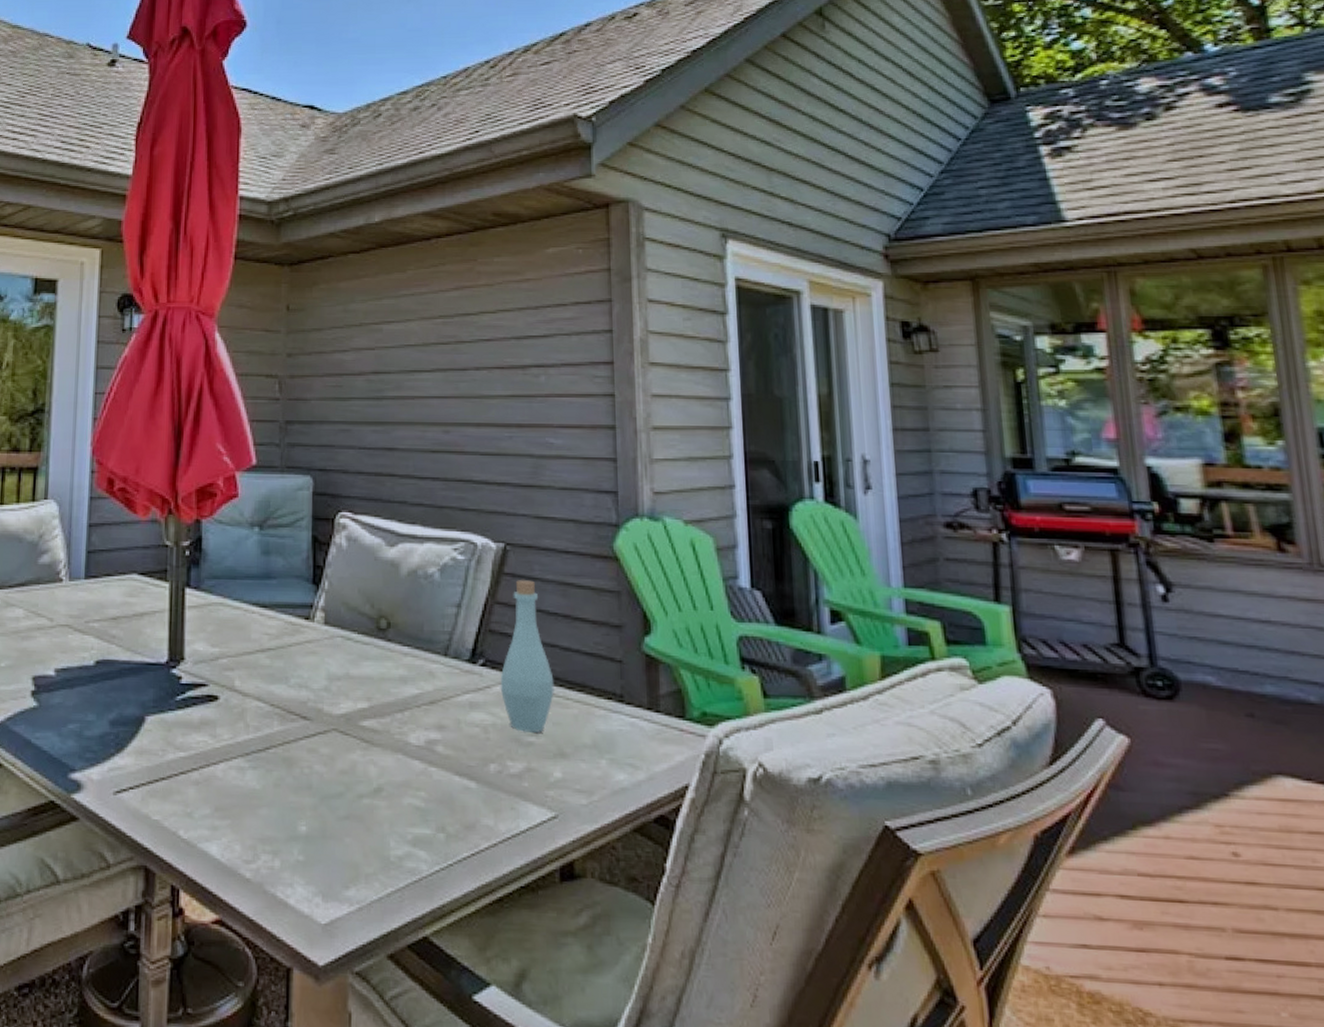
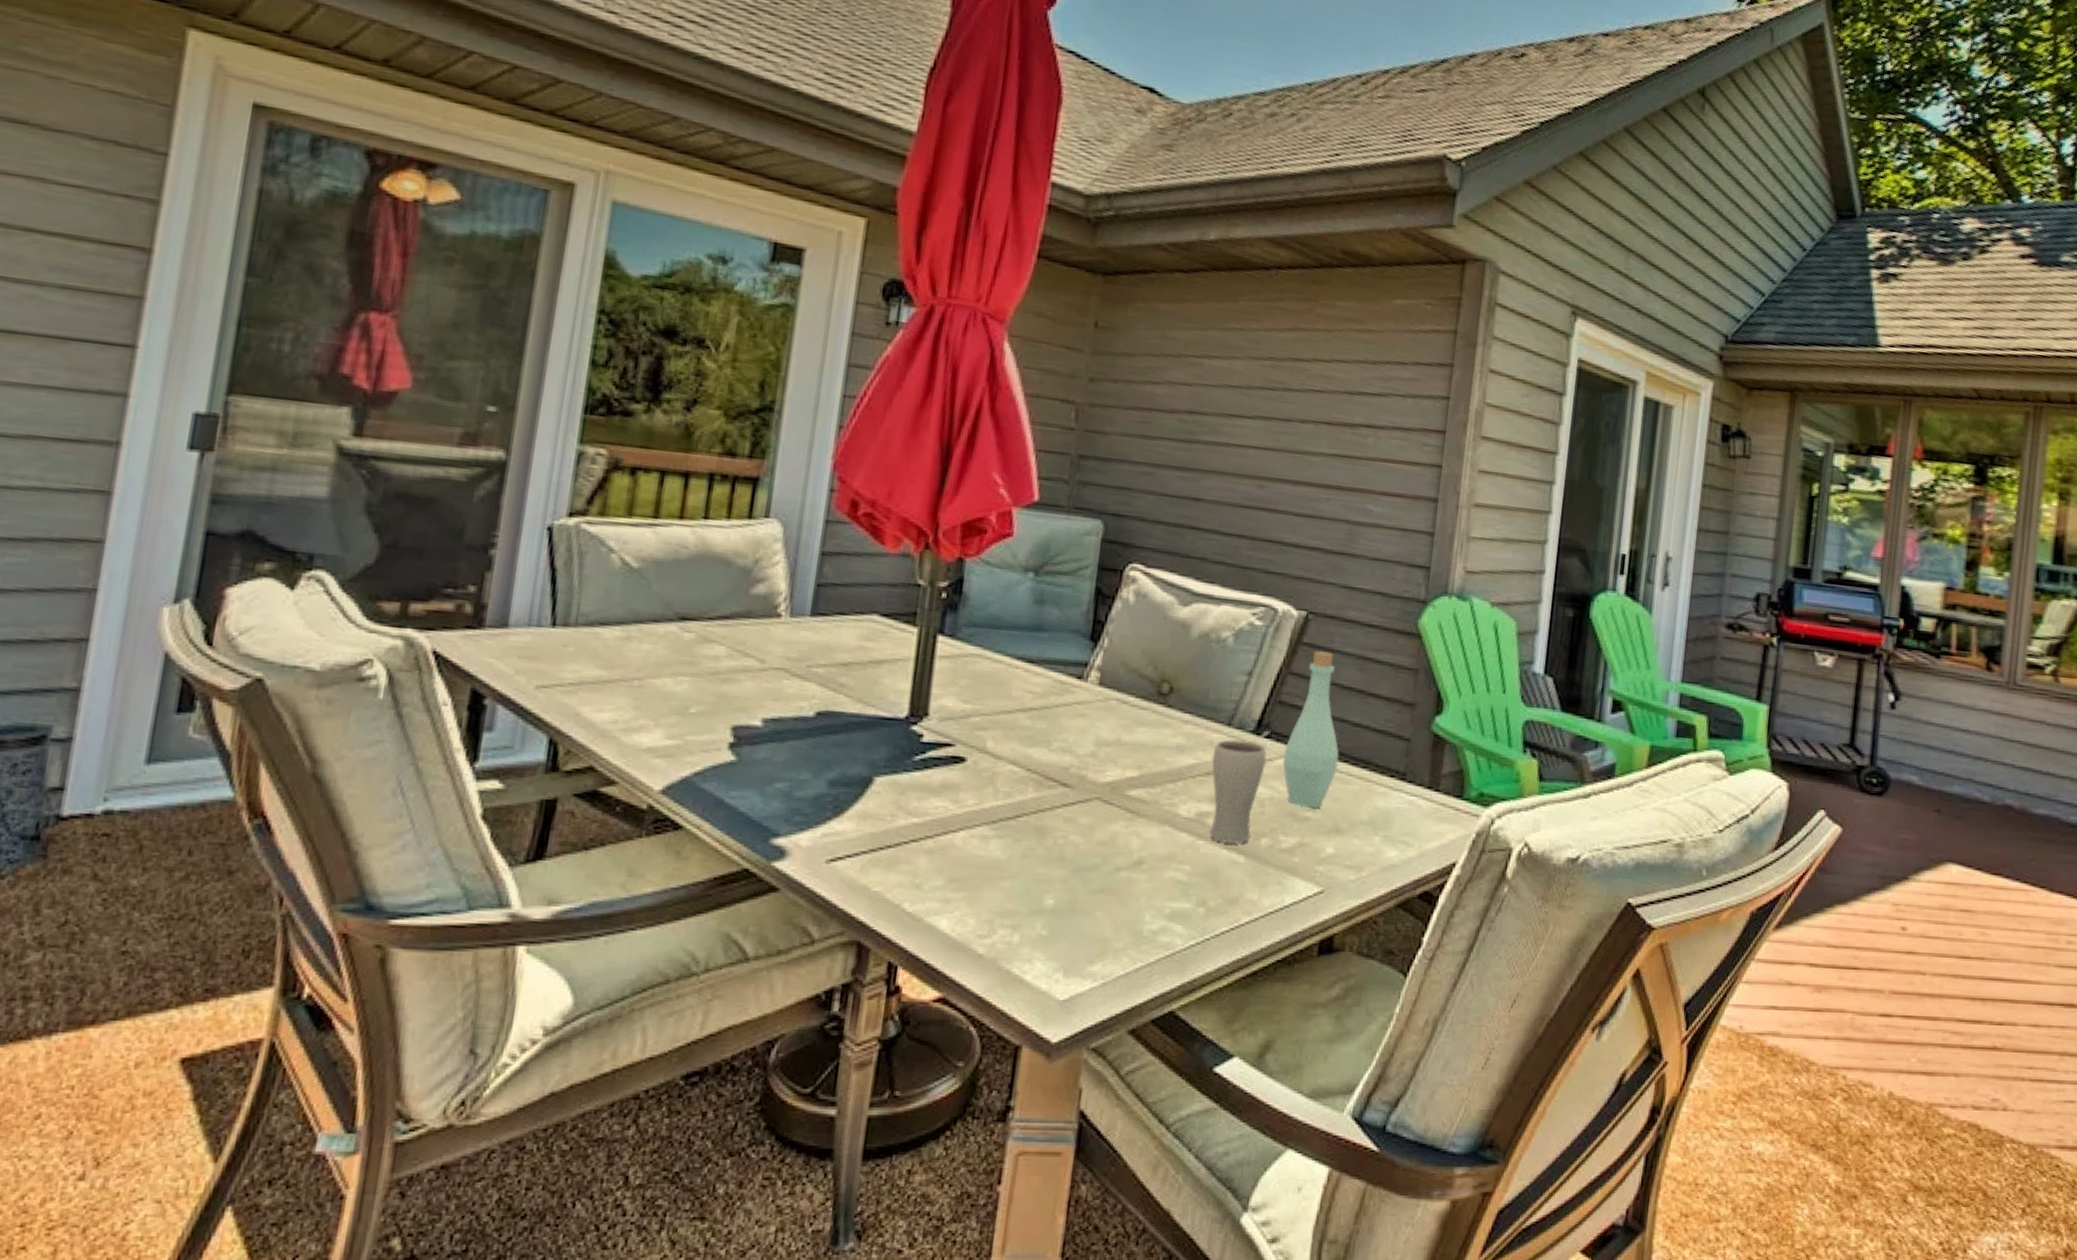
drinking glass: none [433,668,486,771] -> present [1210,739,1267,845]

